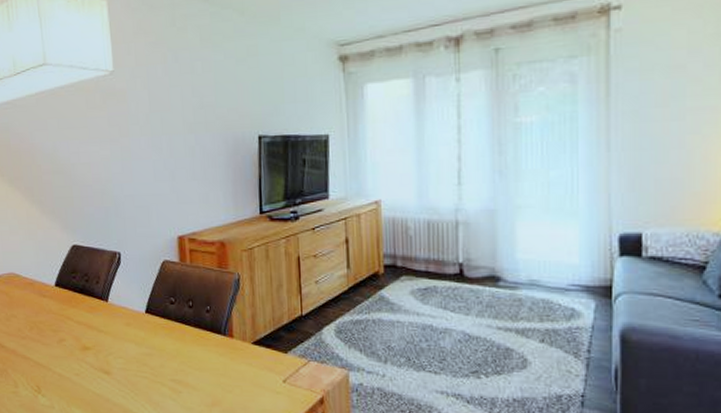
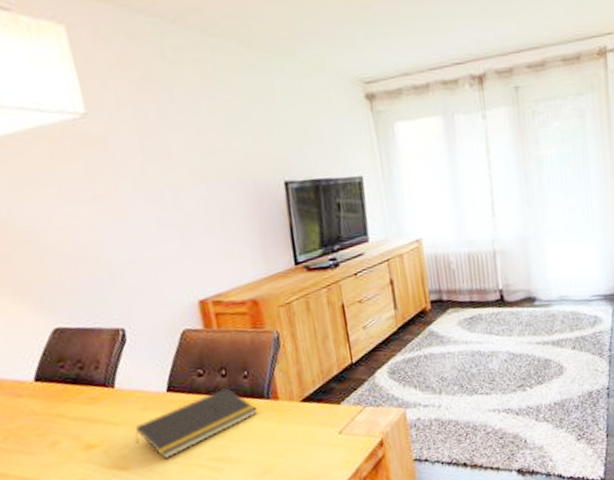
notepad: none [118,319,214,373] -> present [135,388,258,460]

